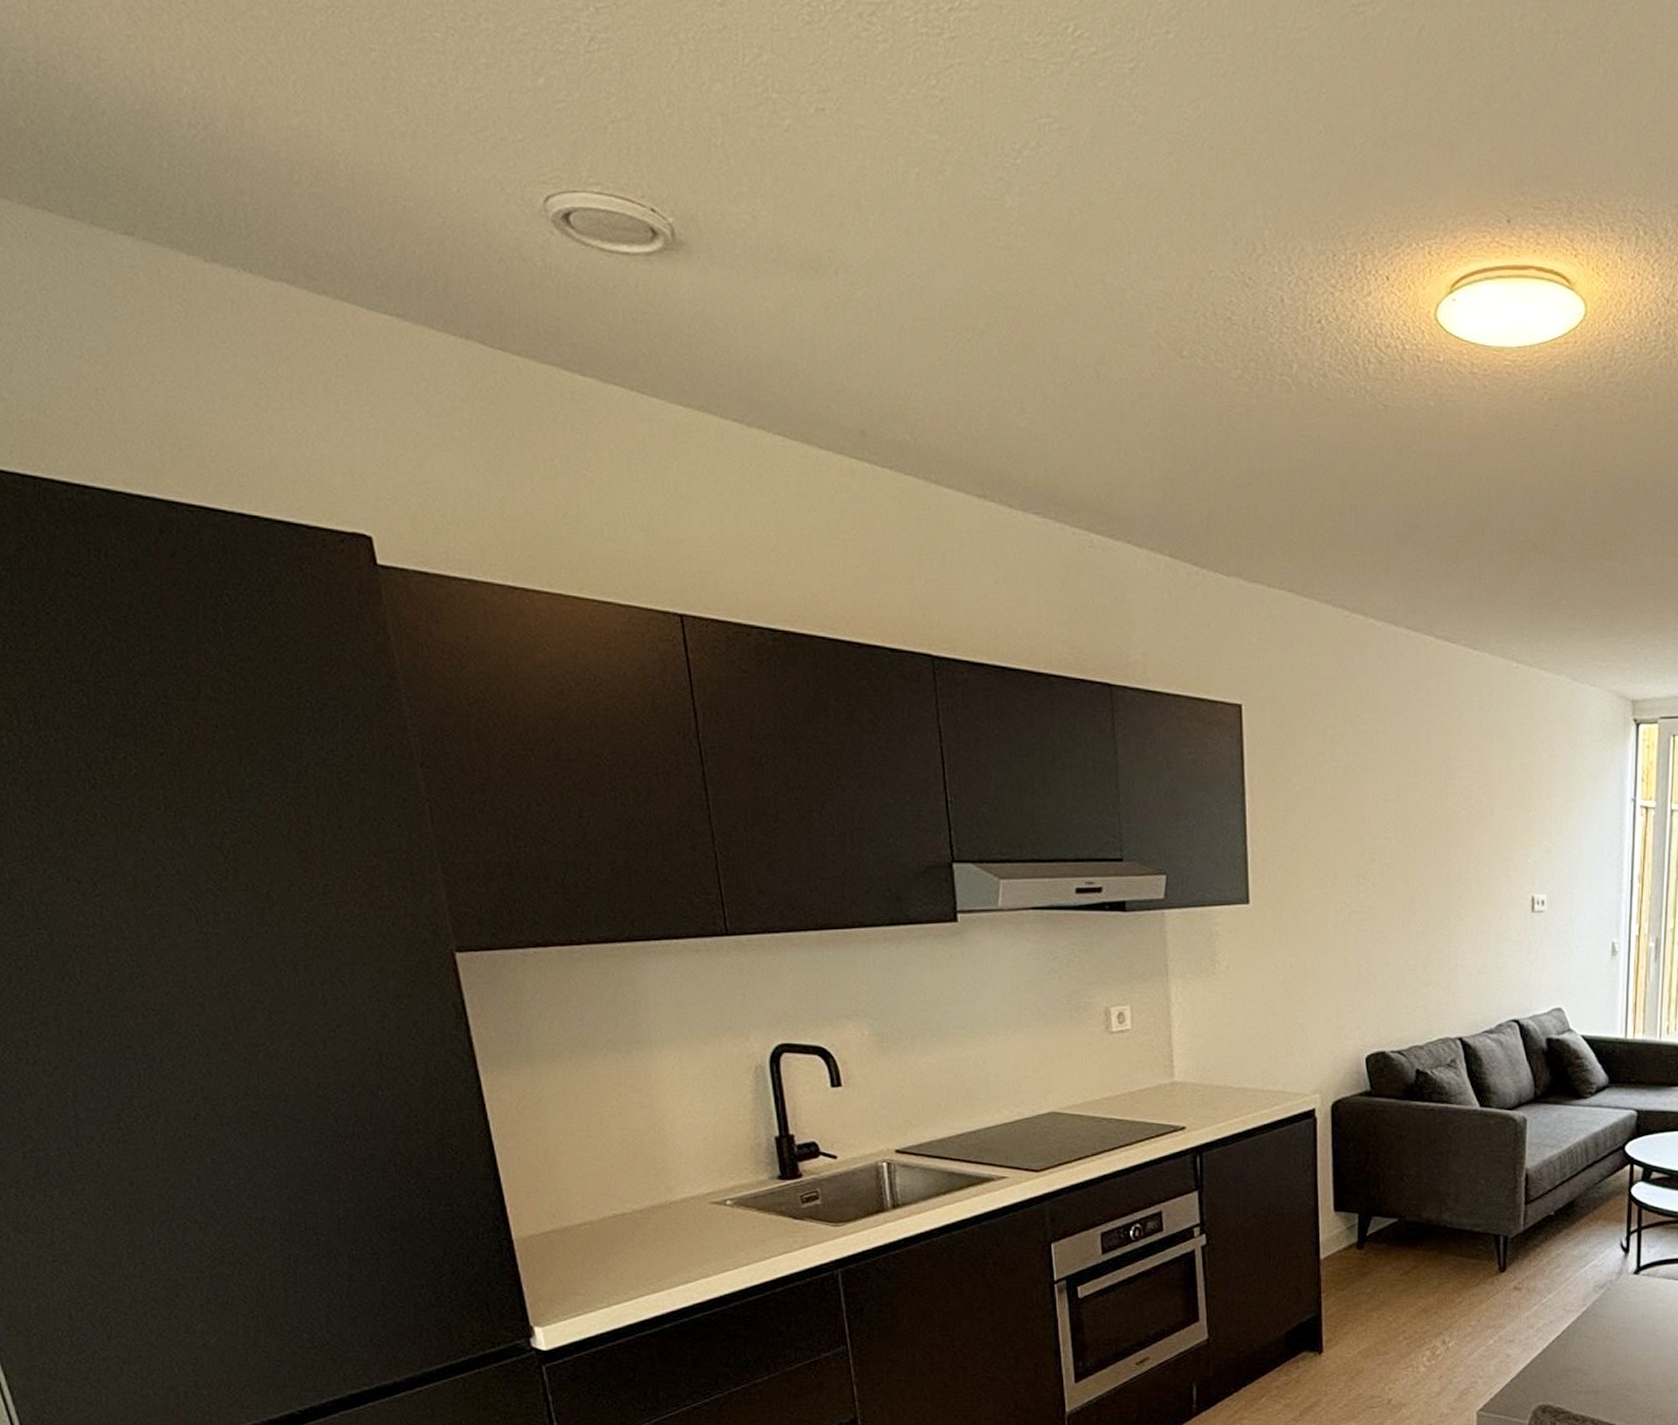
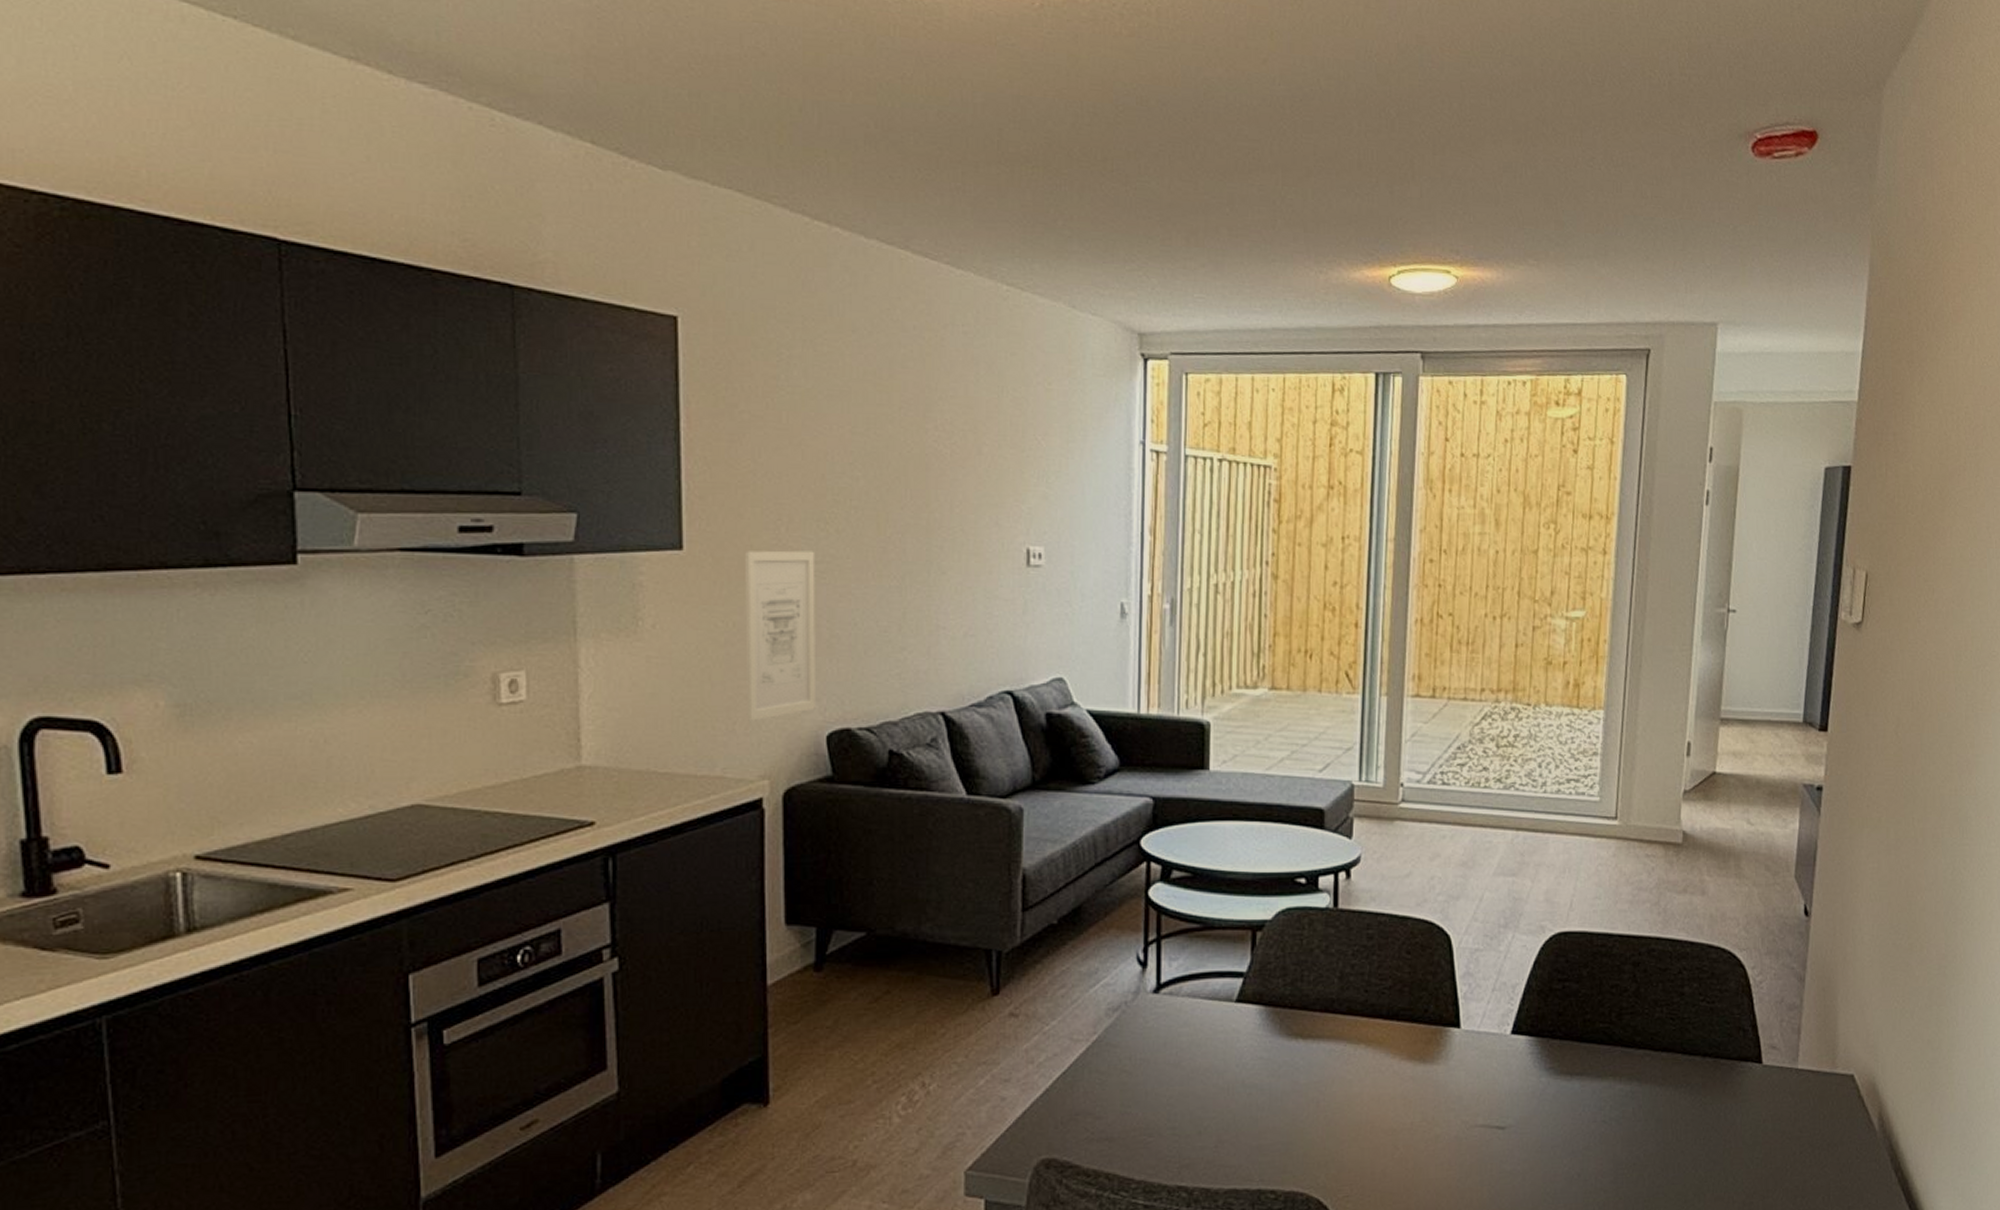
wall art: none [1299,902,1356,1046] -> present [745,550,815,721]

